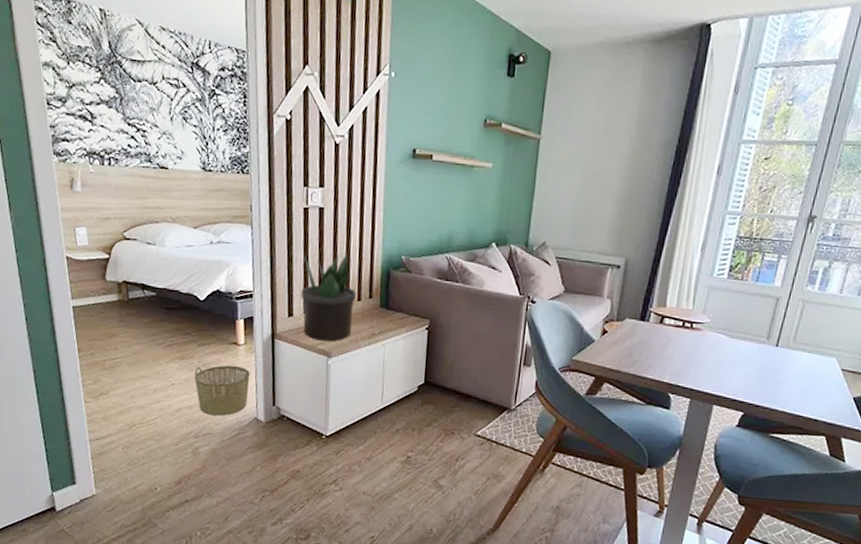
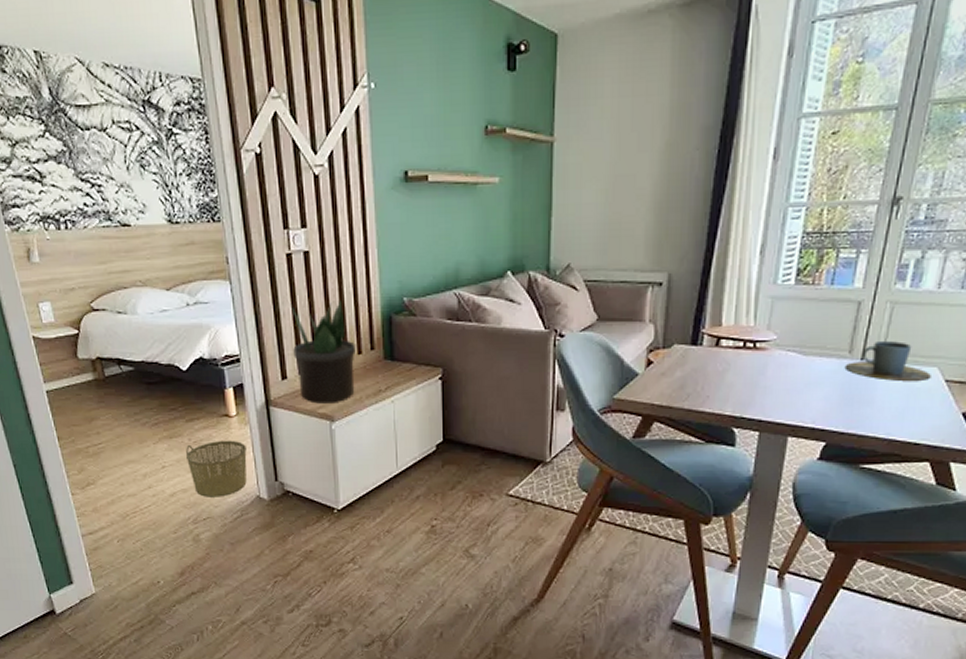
cup: none [762,331,831,368] -> present [844,340,931,381]

